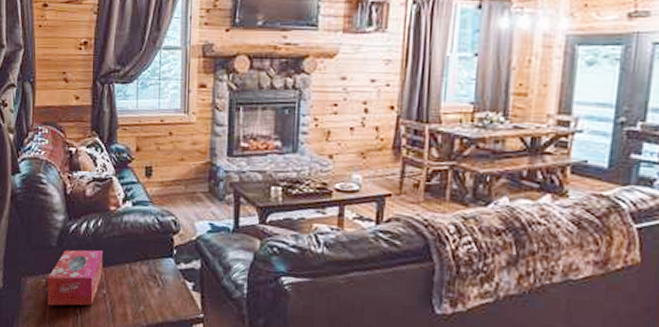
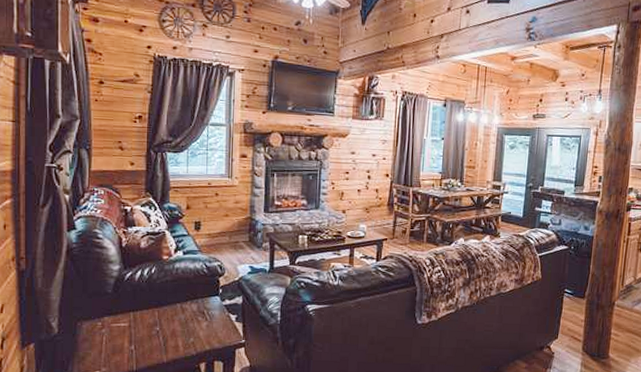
tissue box: present [48,250,104,306] -> none [103,294,157,345]

